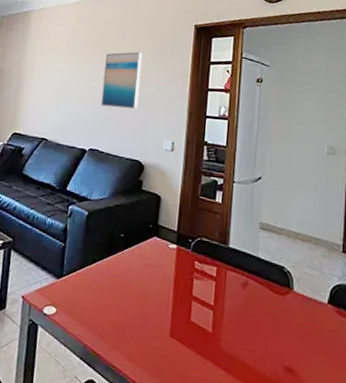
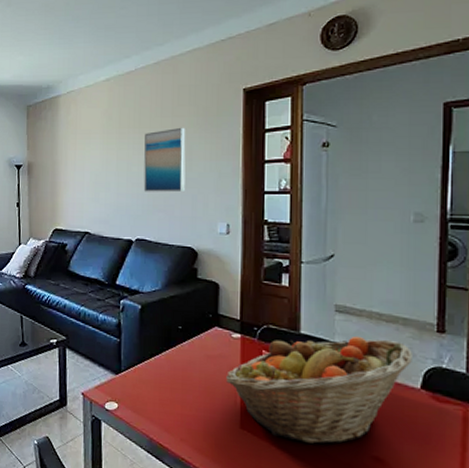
fruit basket: none [160,252,322,354] -> present [226,336,412,444]

